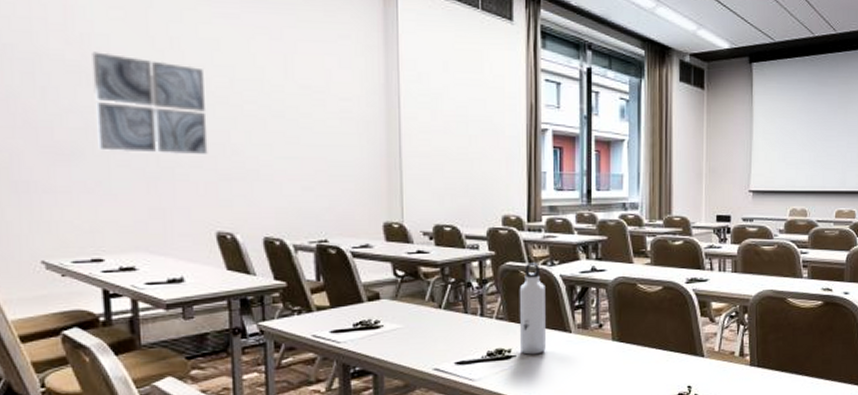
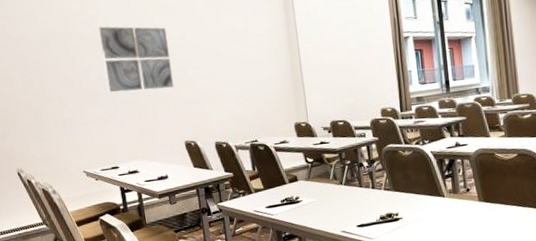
water bottle: present [519,262,546,355] -> none [399,143,425,217]

